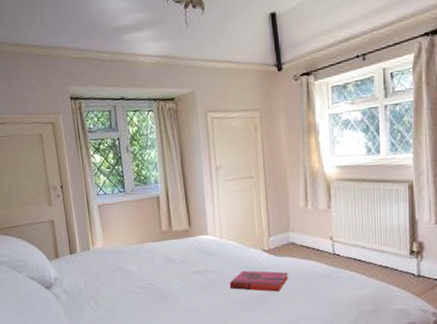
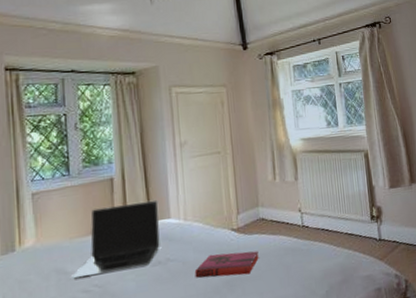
laptop: none [131,217,200,276] -> present [71,199,160,278]

